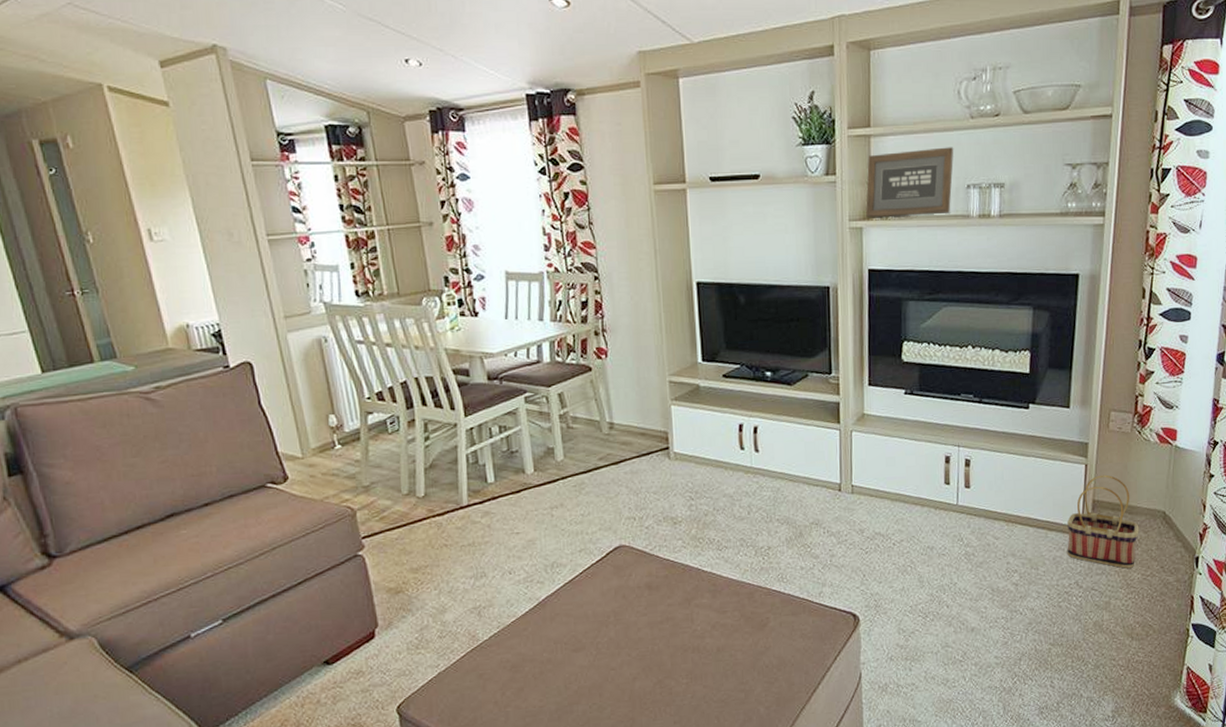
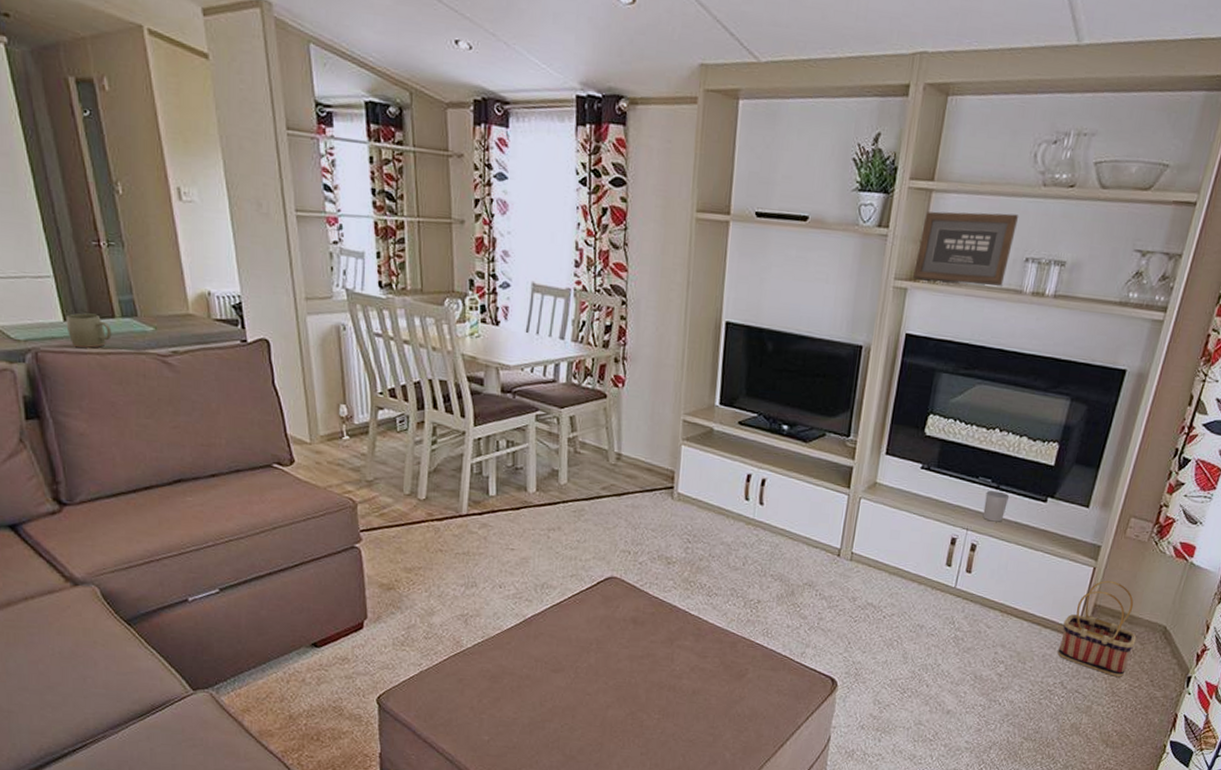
mug: none [44,361,92,396] -> present [66,313,112,348]
candle holder: none [970,405,993,435] -> present [982,490,1010,522]

